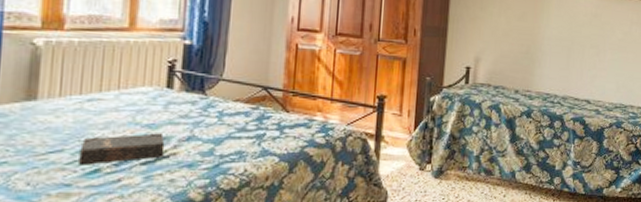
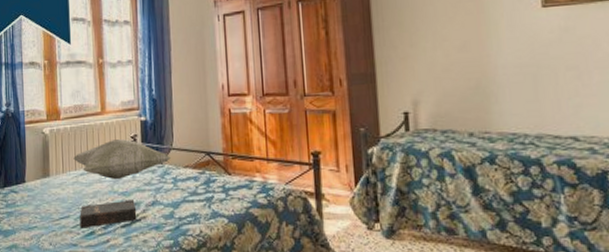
decorative pillow: none [79,62,218,109] -> present [73,139,171,179]

